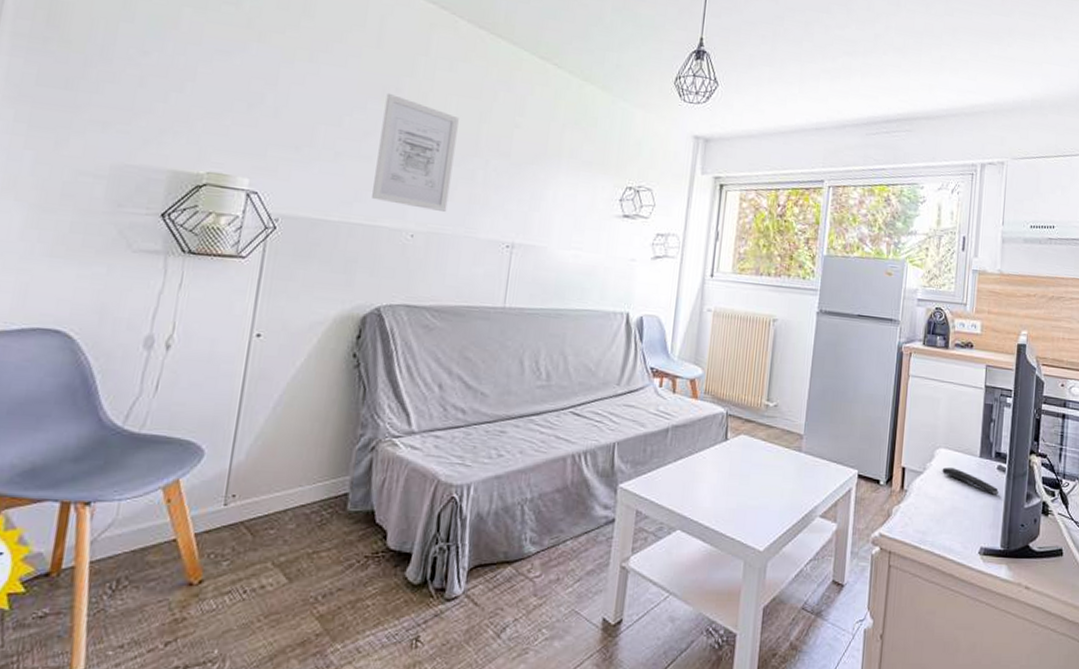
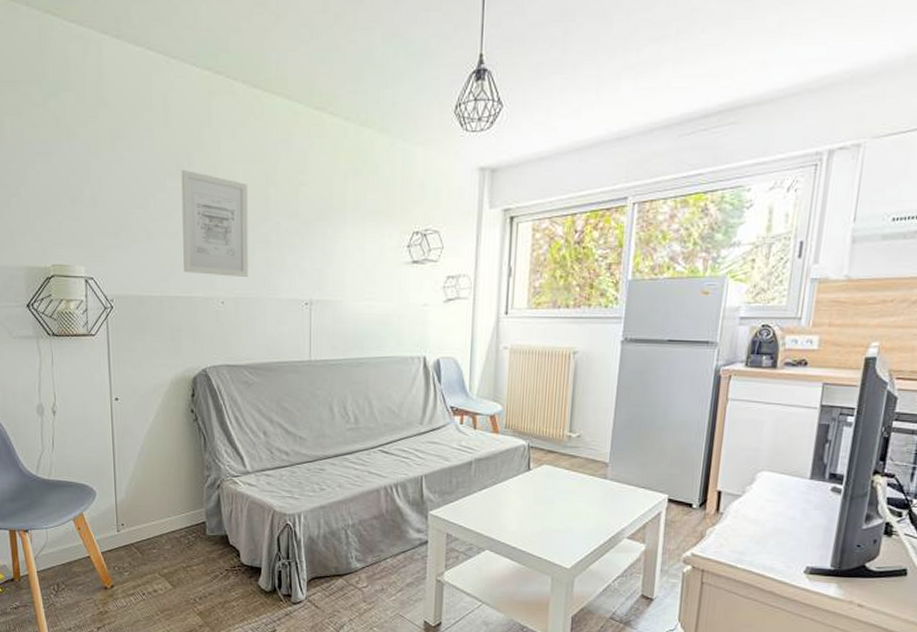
remote control: present [942,467,1000,495] -> none [764,490,833,516]

